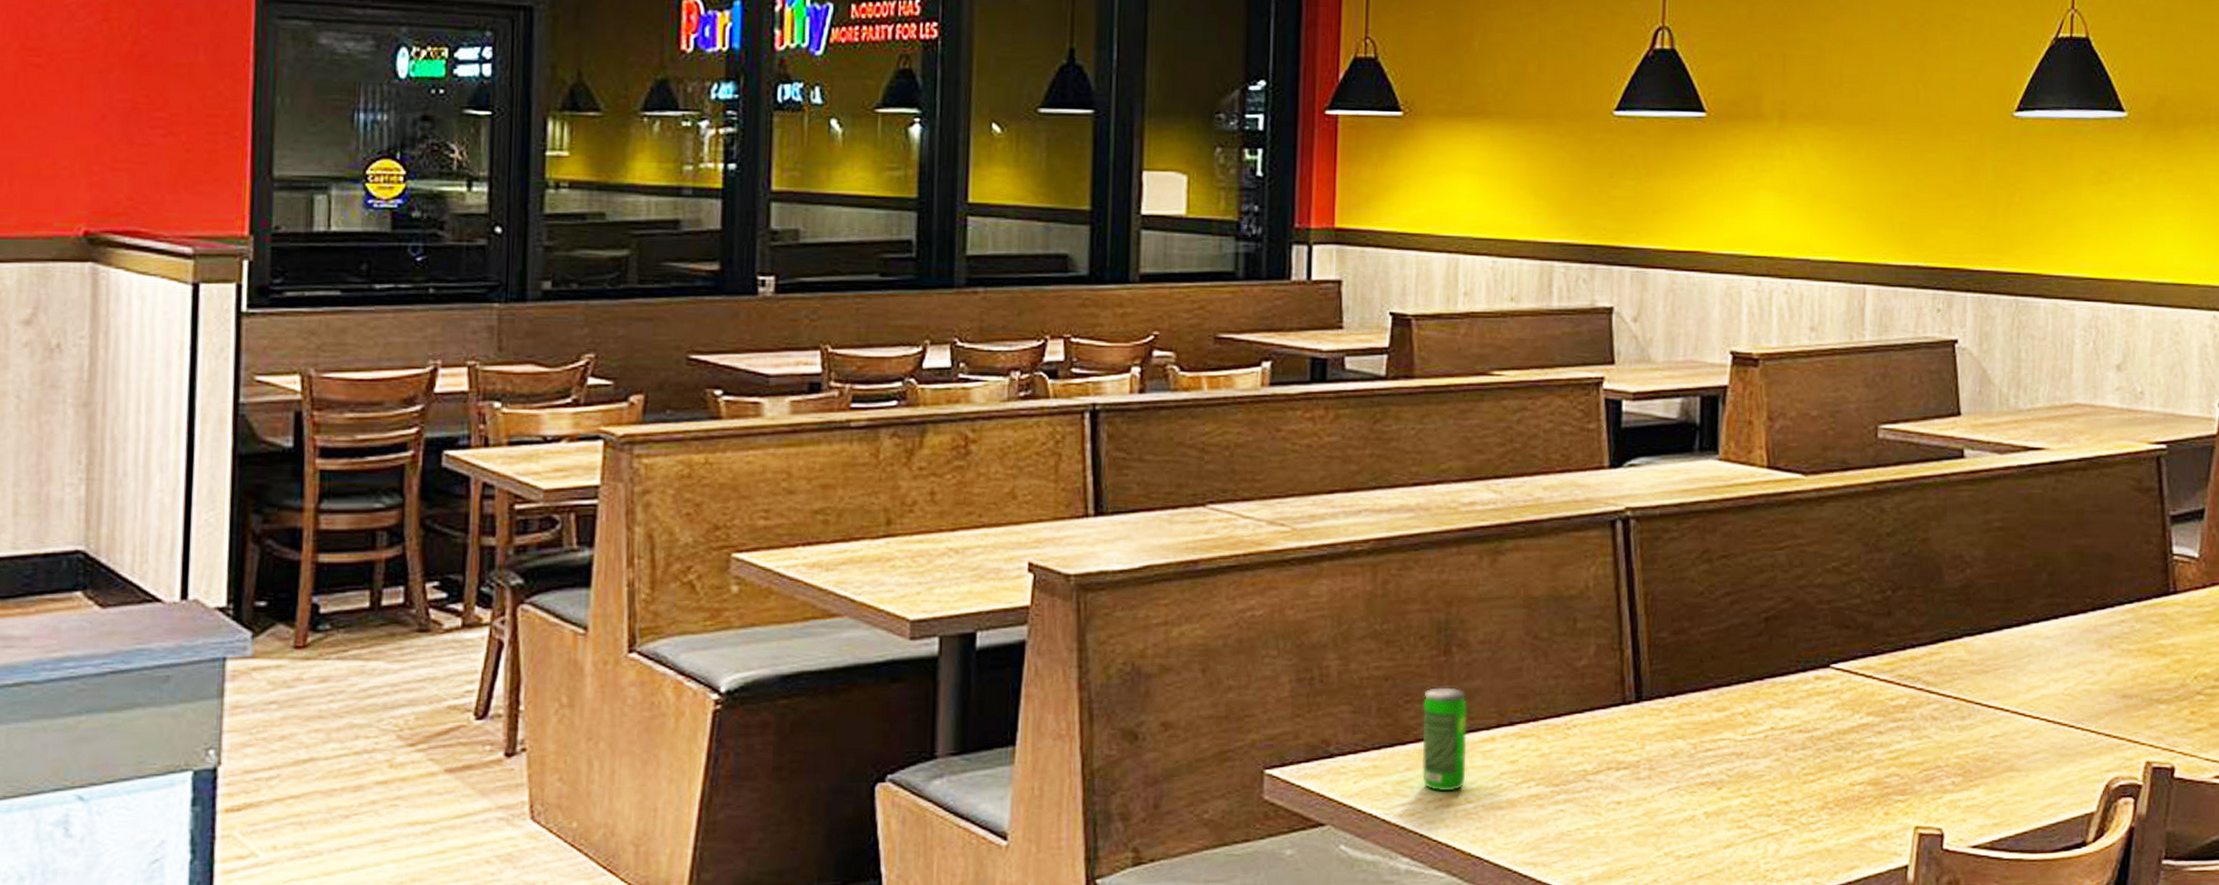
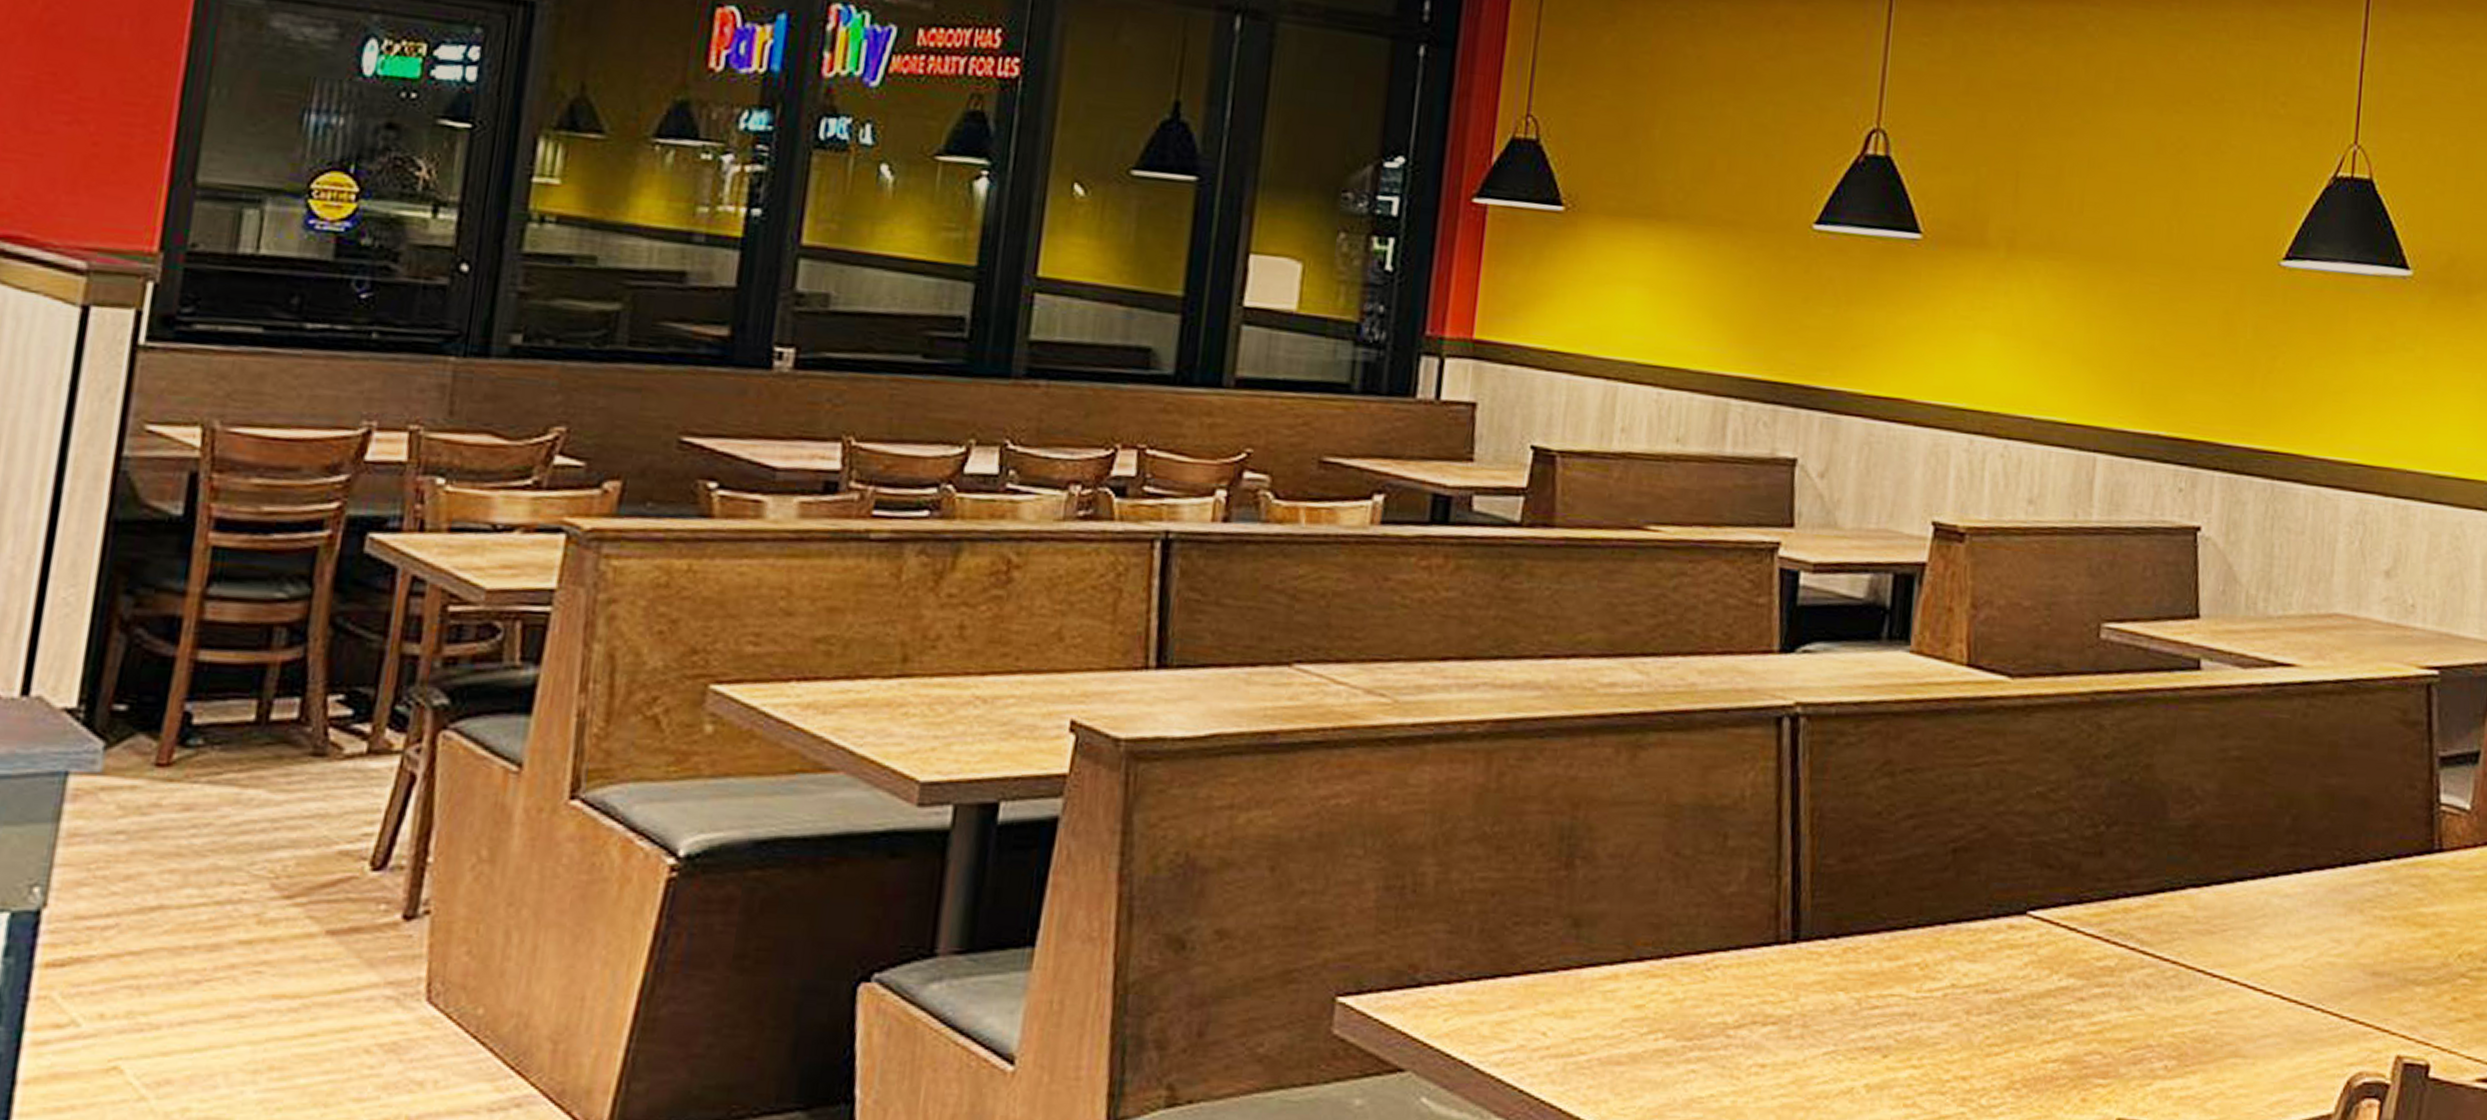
beverage can: present [1422,687,1467,792] -> none [1527,908,1588,1039]

